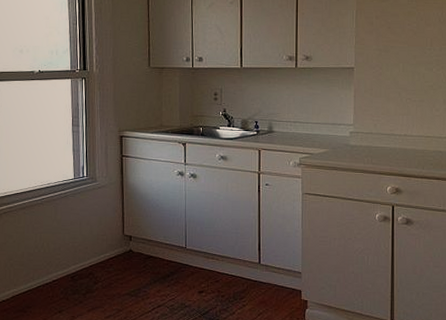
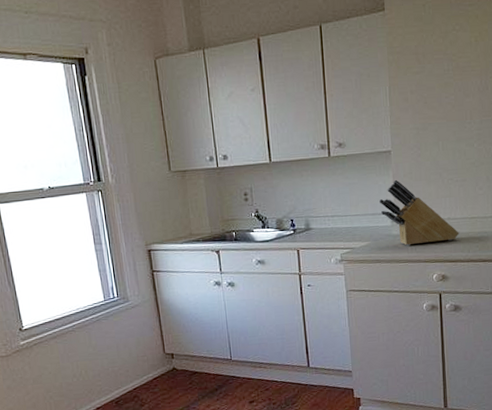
knife block: none [340,94,415,157] -> present [379,179,459,246]

